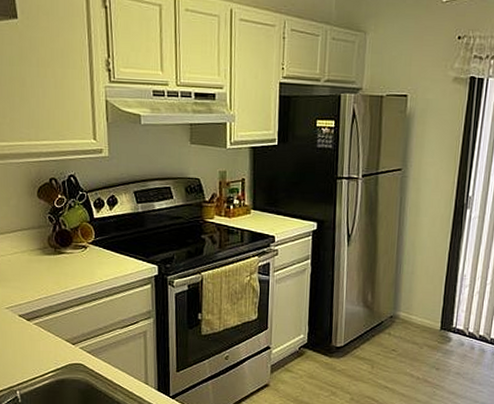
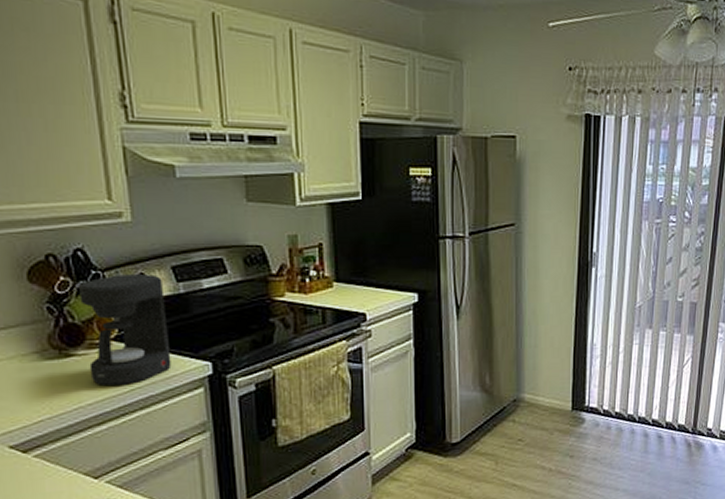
coffee maker: none [70,195,130,278] -> present [79,274,172,387]

